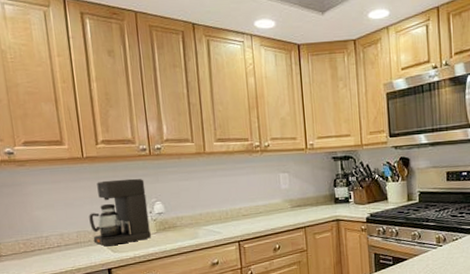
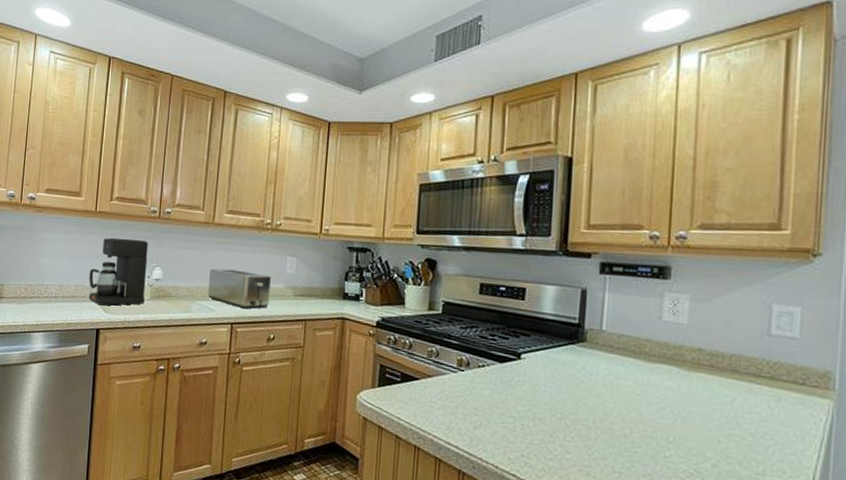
toaster: none [209,192,270,227] -> present [208,268,272,309]

